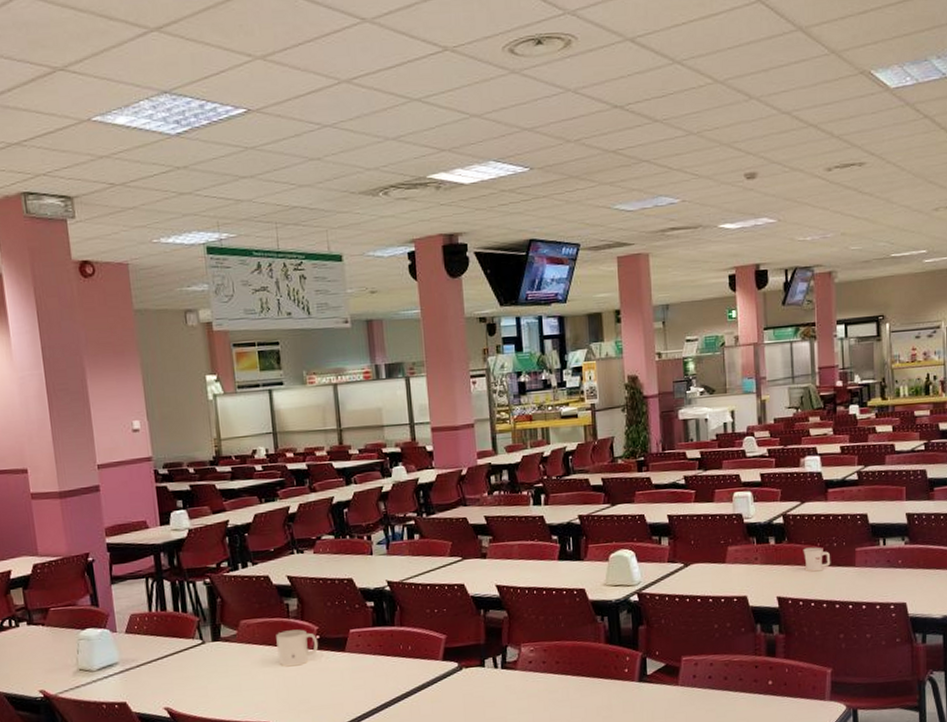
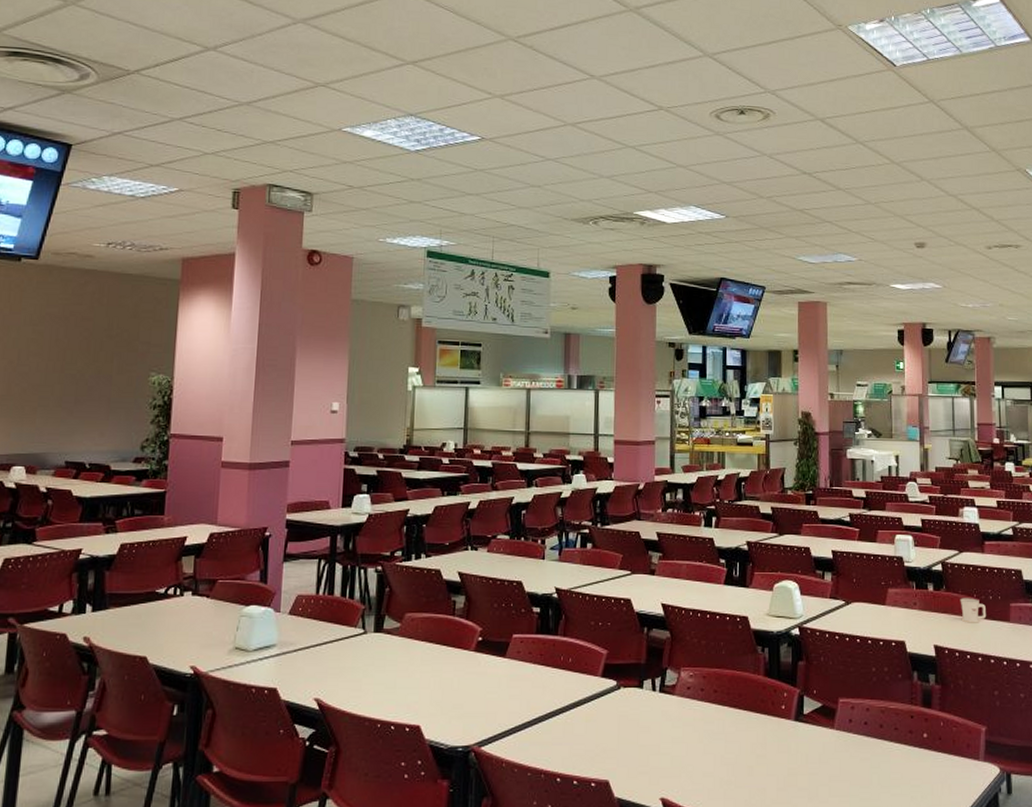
mug: present [276,629,319,667] -> none [437,629,480,667]

